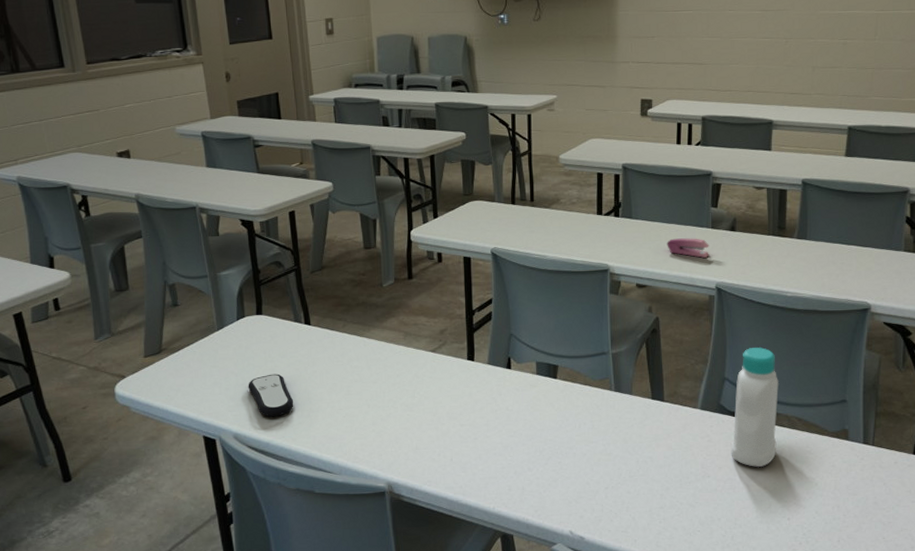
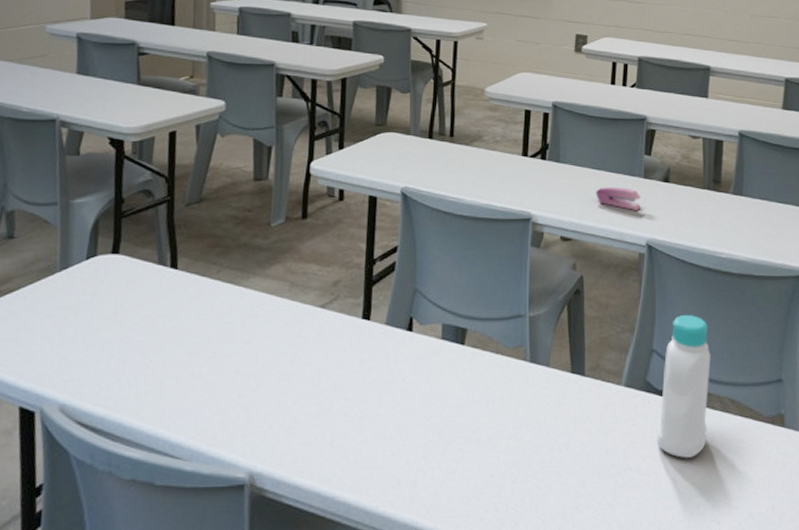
remote control: present [248,374,294,417] -> none [87,328,144,384]

